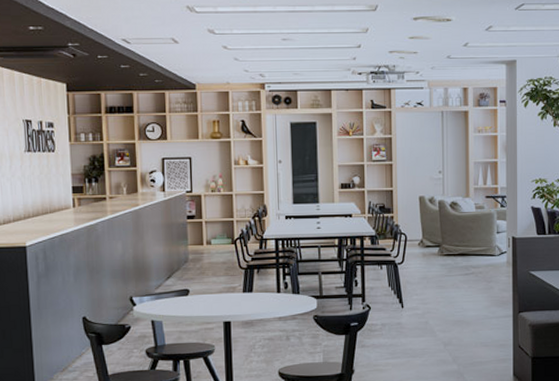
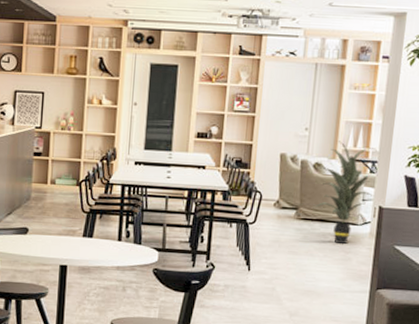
indoor plant: none [452,180,506,274] -> present [315,141,377,244]

